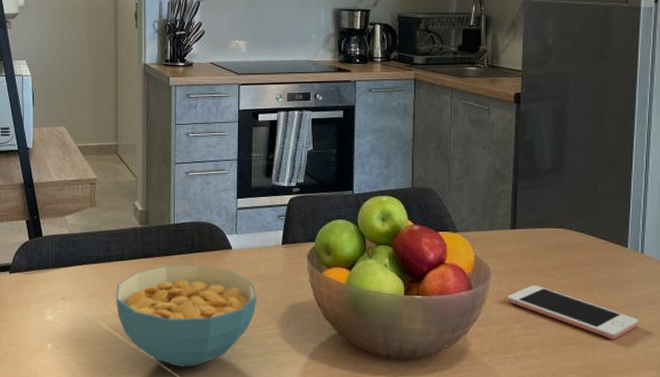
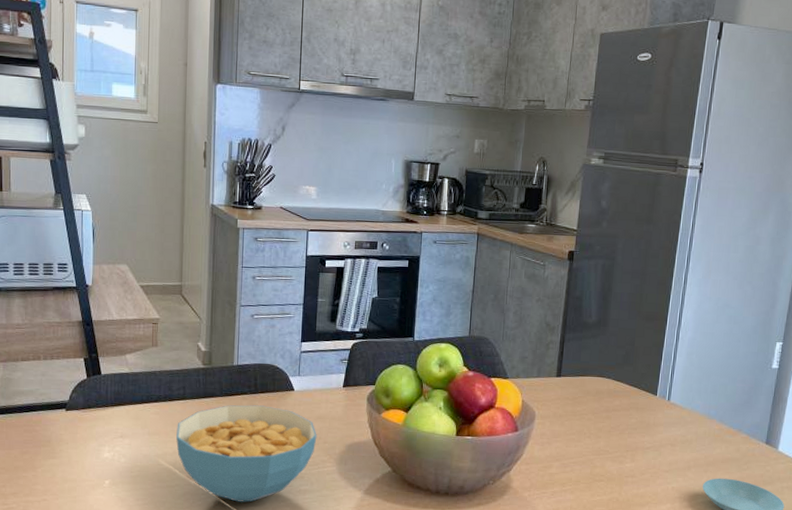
cell phone: present [507,284,639,339] -> none [548,427,661,476]

